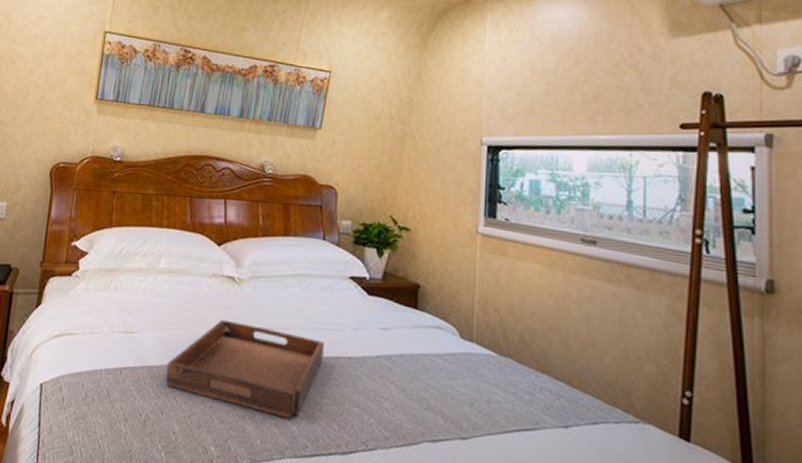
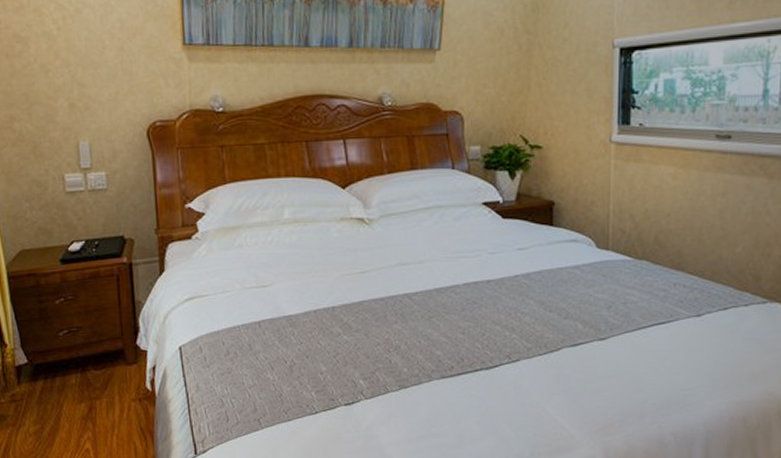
serving tray: present [165,319,324,419] -> none [305,261,462,345]

